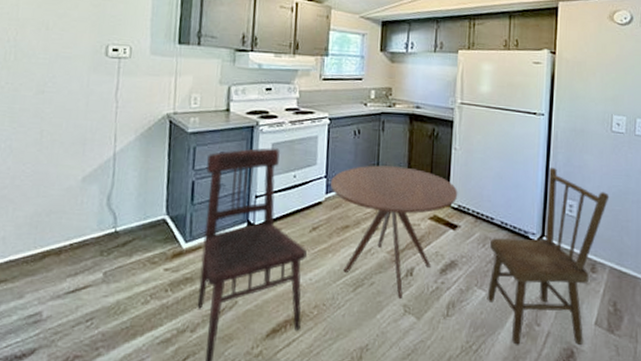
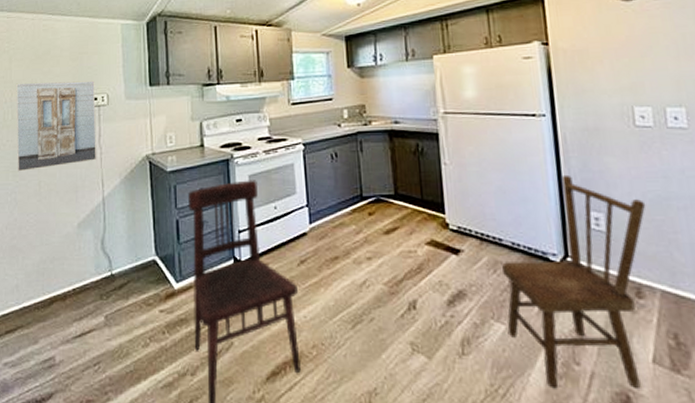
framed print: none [16,22,117,118] -> present [16,80,97,172]
round table: present [331,165,458,299] -> none [313,188,456,335]

